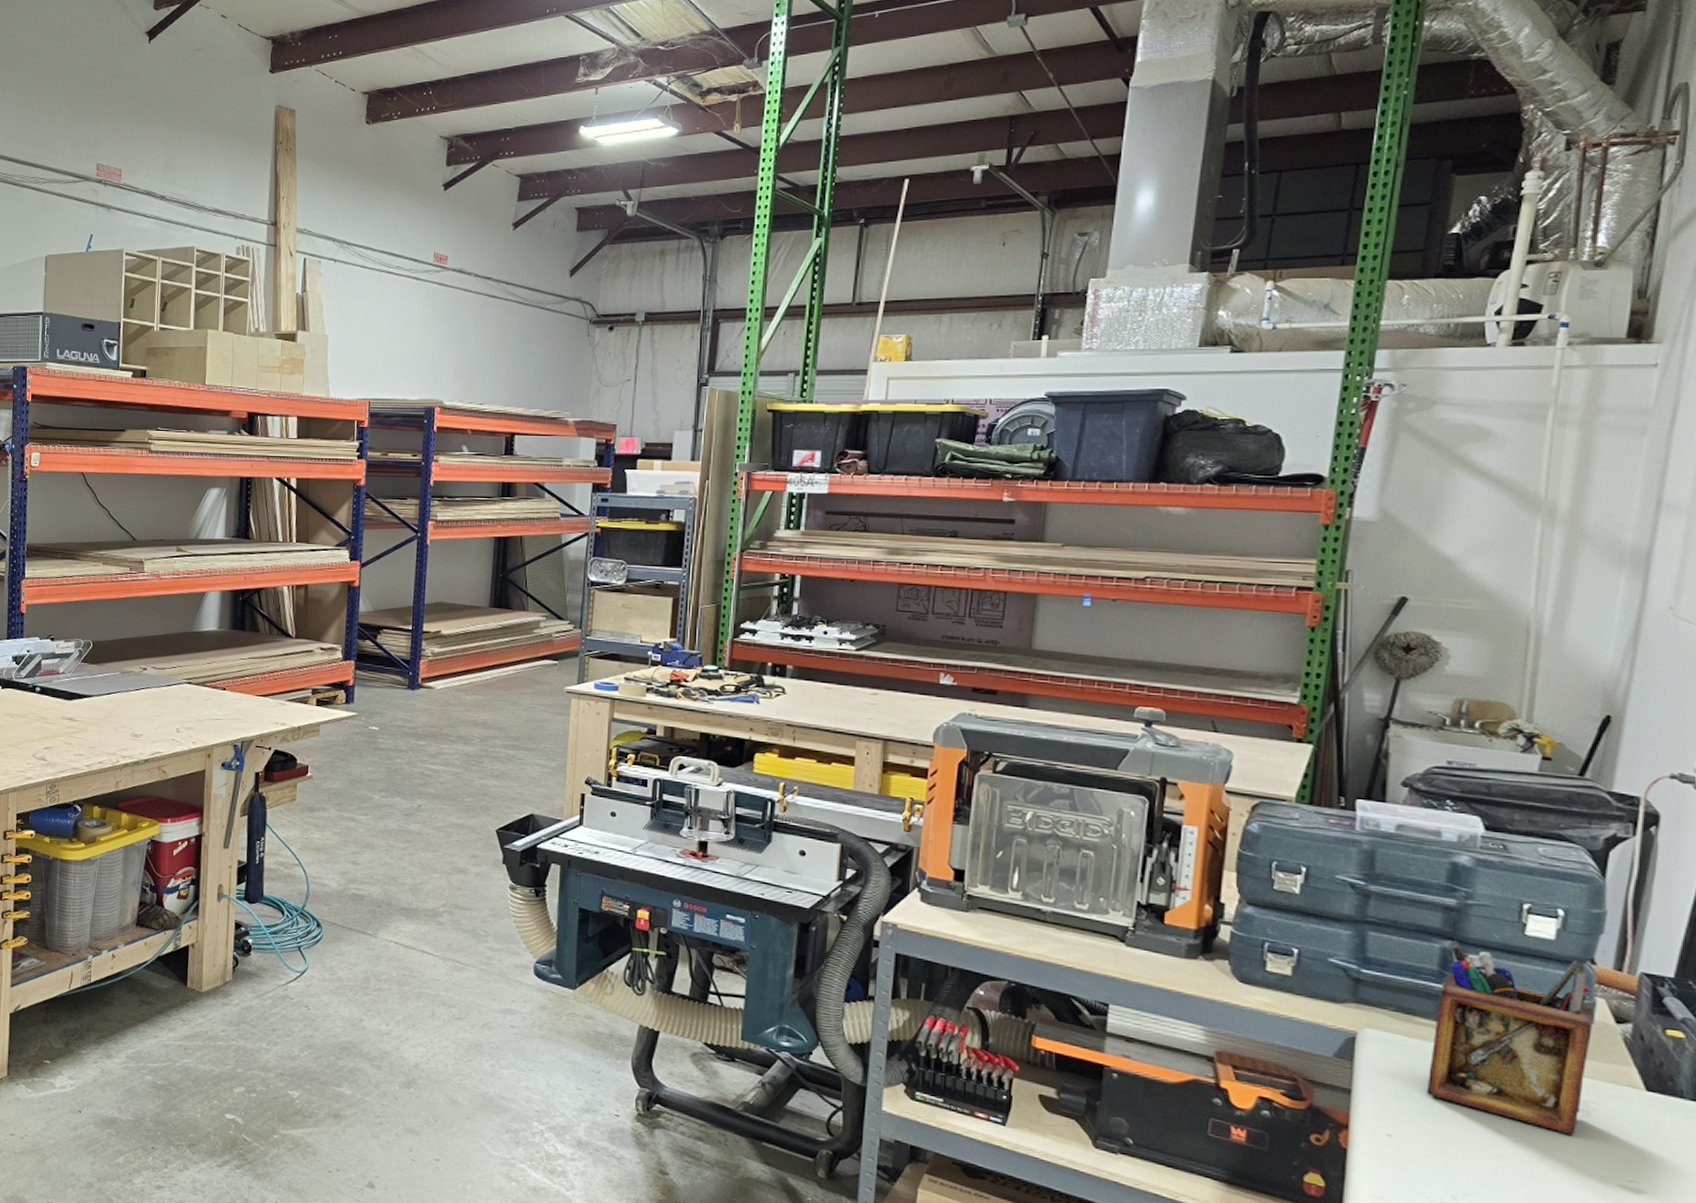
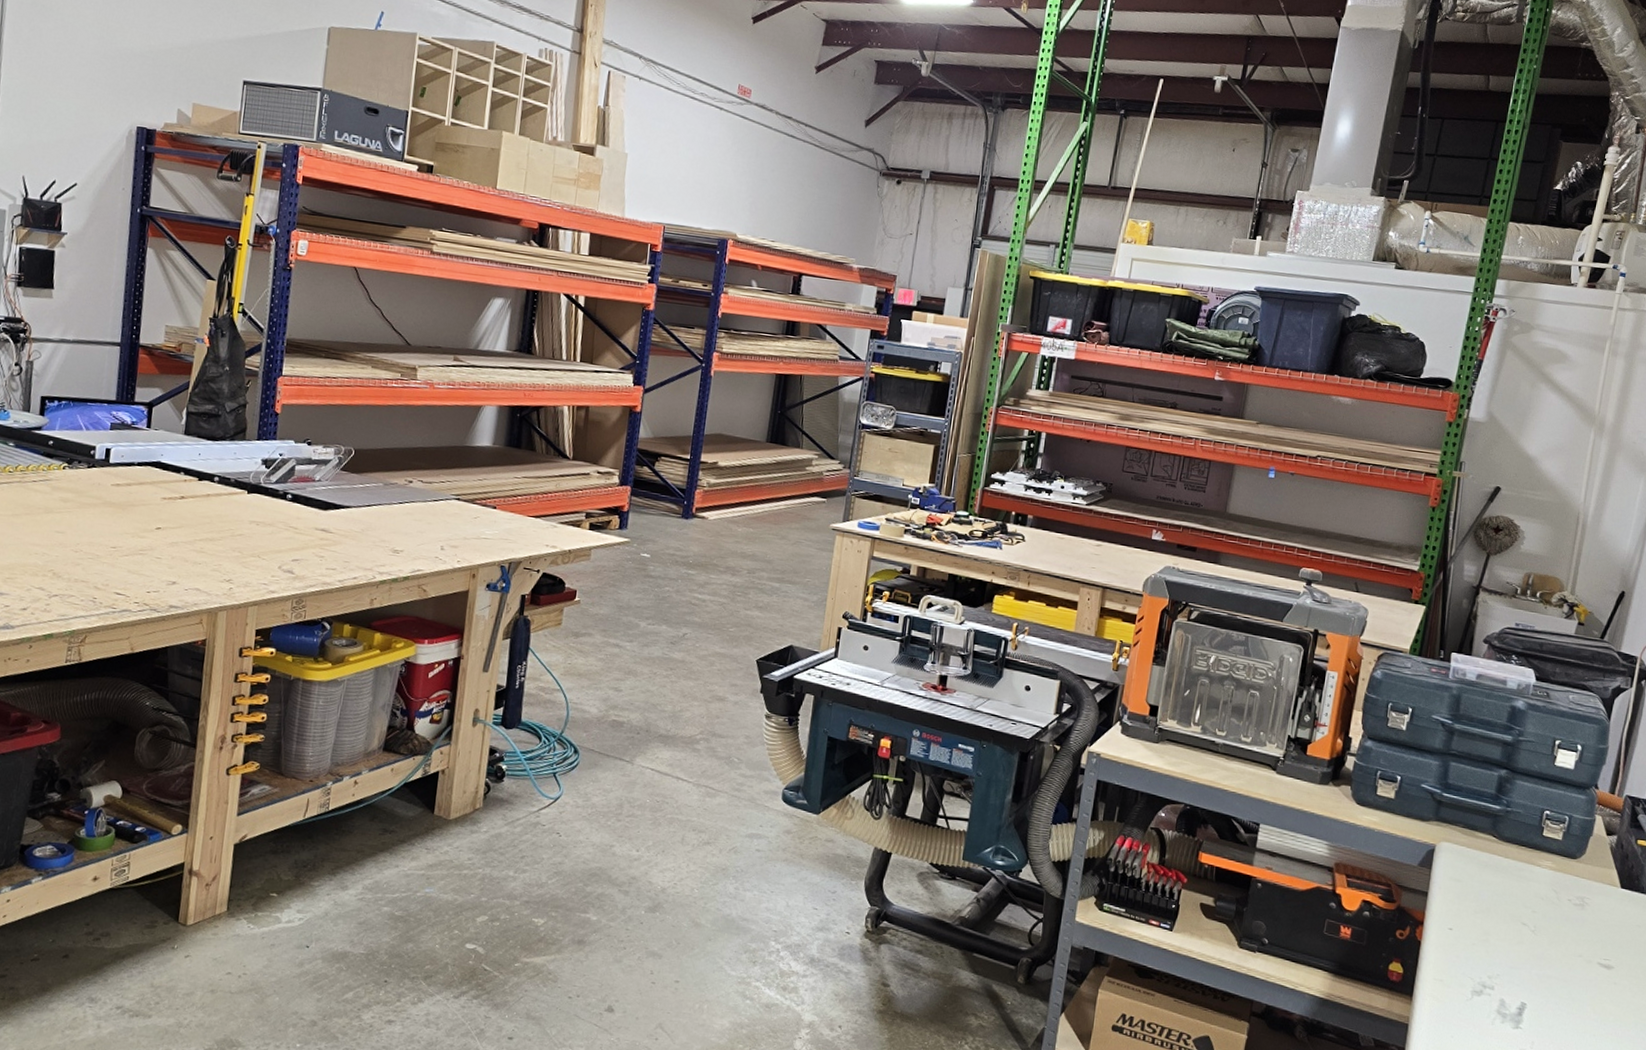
desk organizer: present [1426,940,1594,1135] -> none [1479,770,1594,925]

